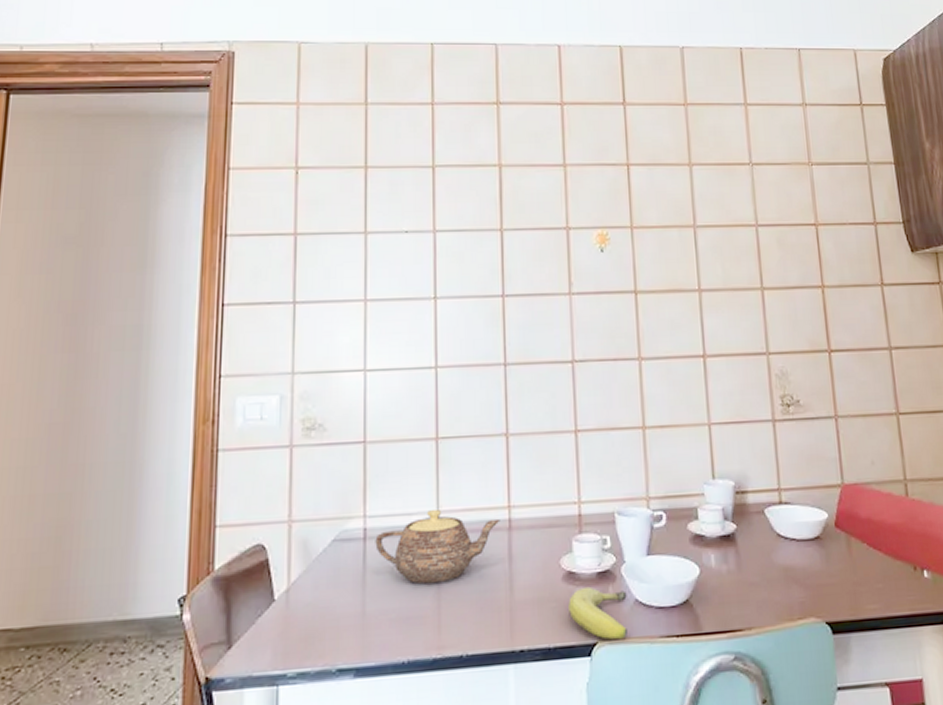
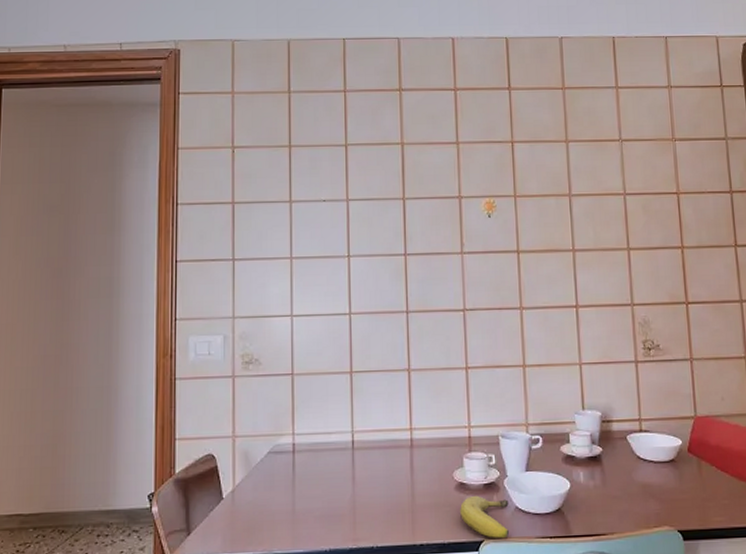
teapot: present [375,510,500,584] -> none [302,430,404,489]

